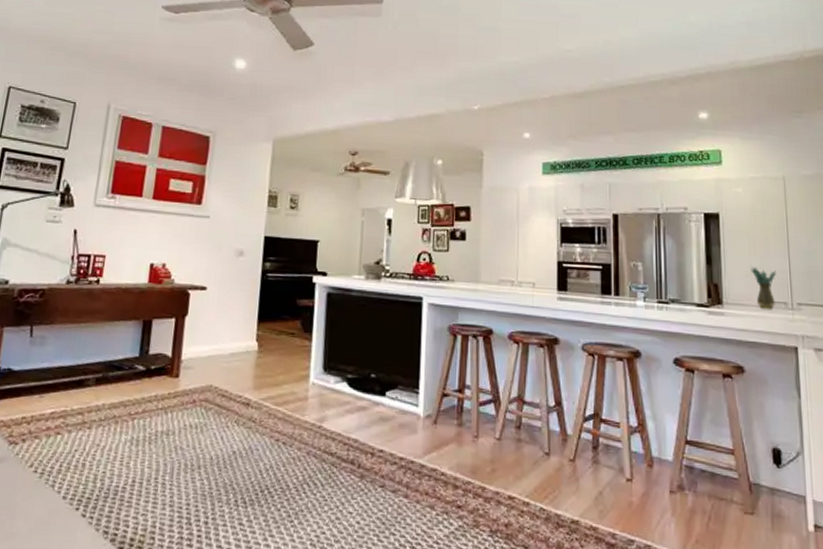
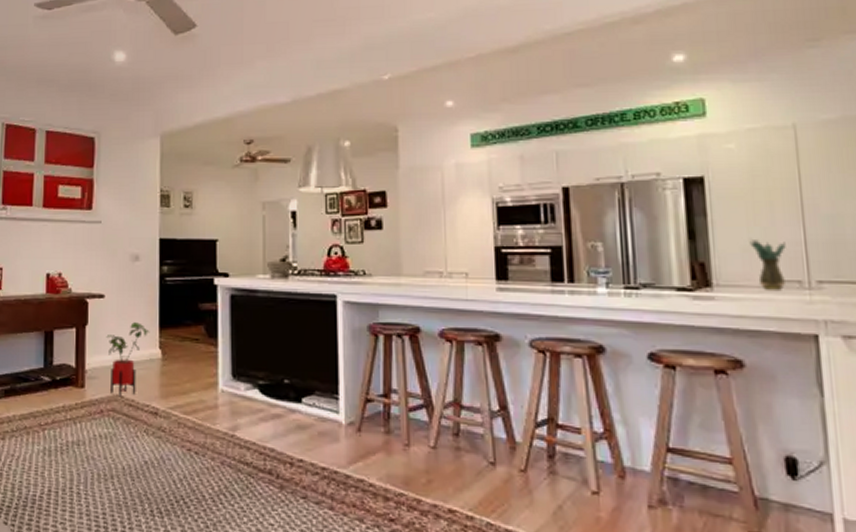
house plant: none [205,315,248,388] -> present [106,322,150,397]

